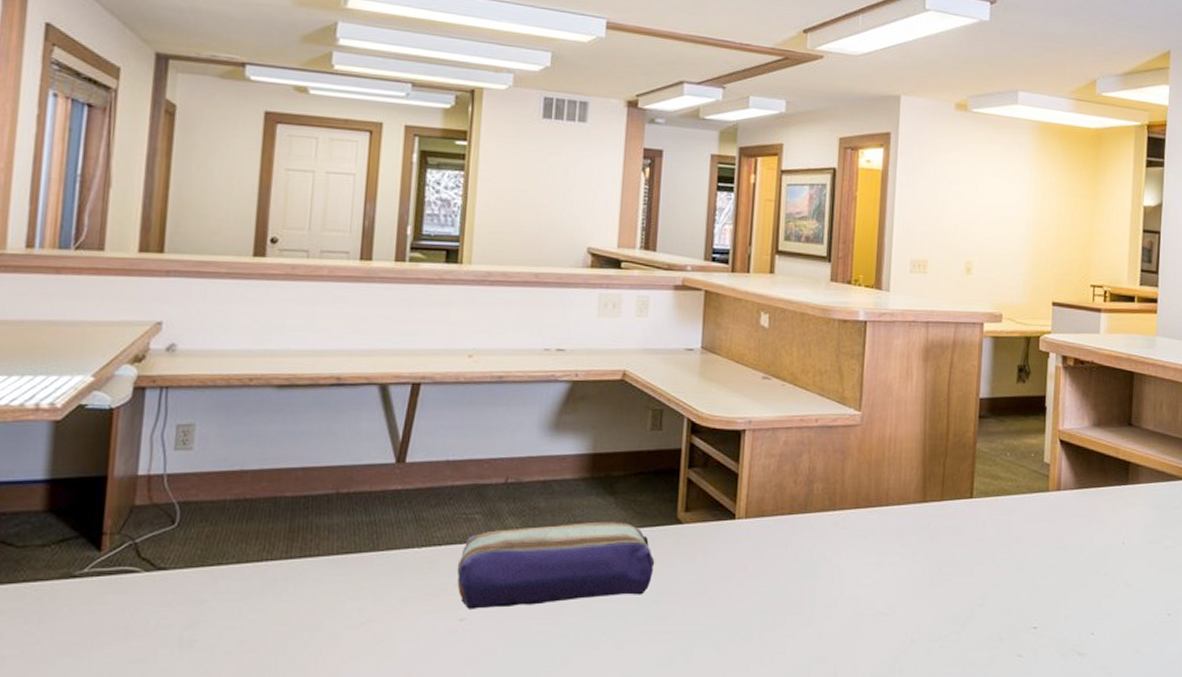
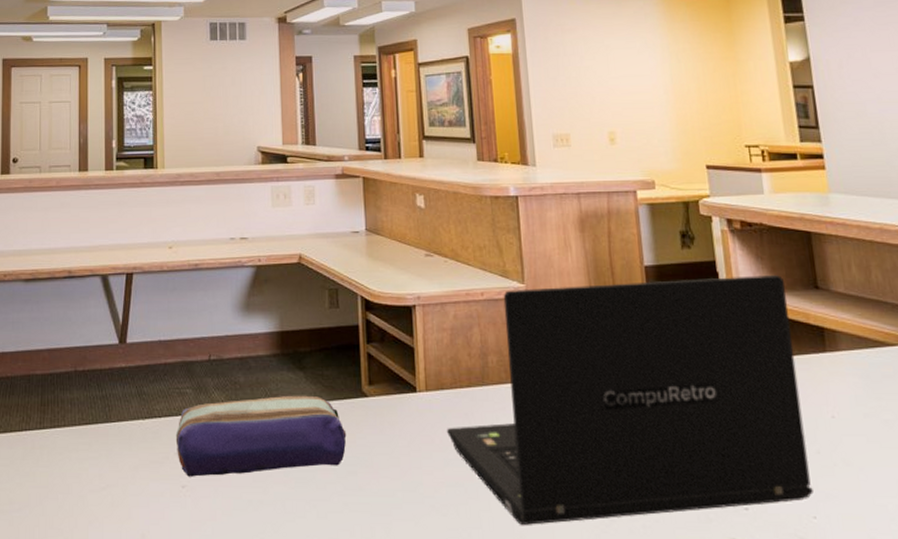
laptop: none [761,411,1104,650] -> present [446,274,813,526]

